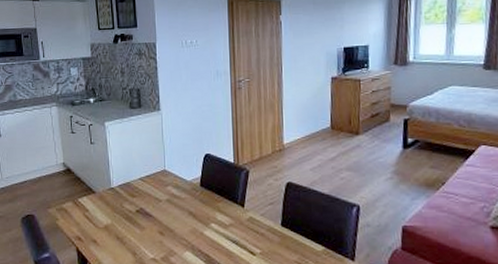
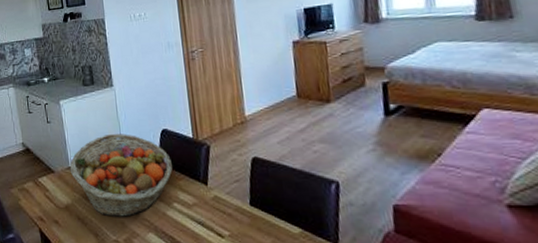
fruit basket: none [111,157,213,236] -> present [69,134,173,217]

